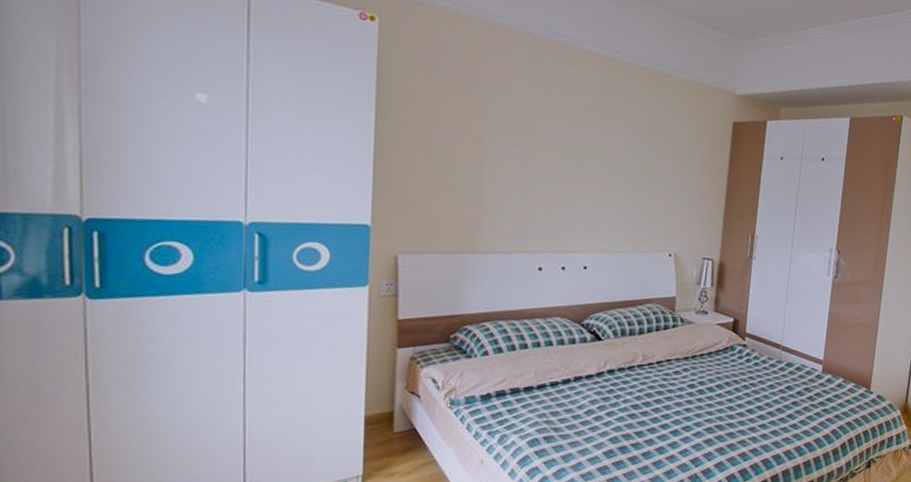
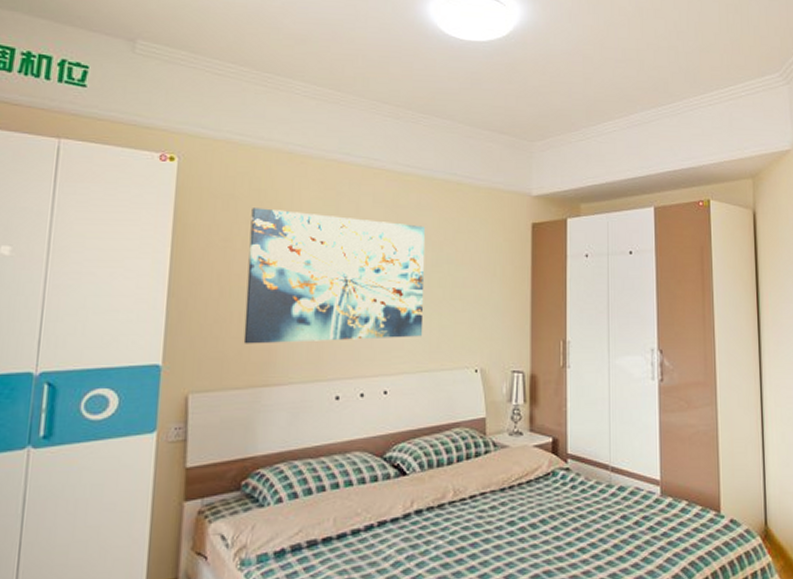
wall art: none [450,79,630,220] -> present [243,208,426,344]

